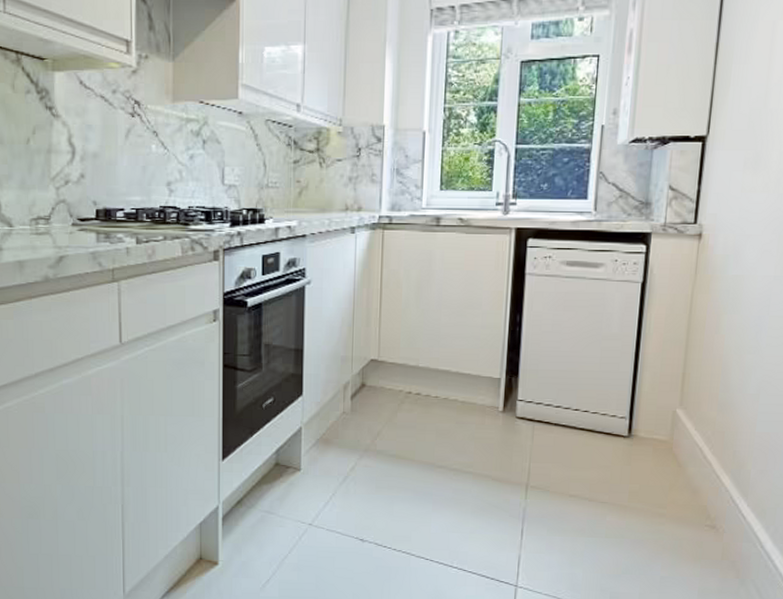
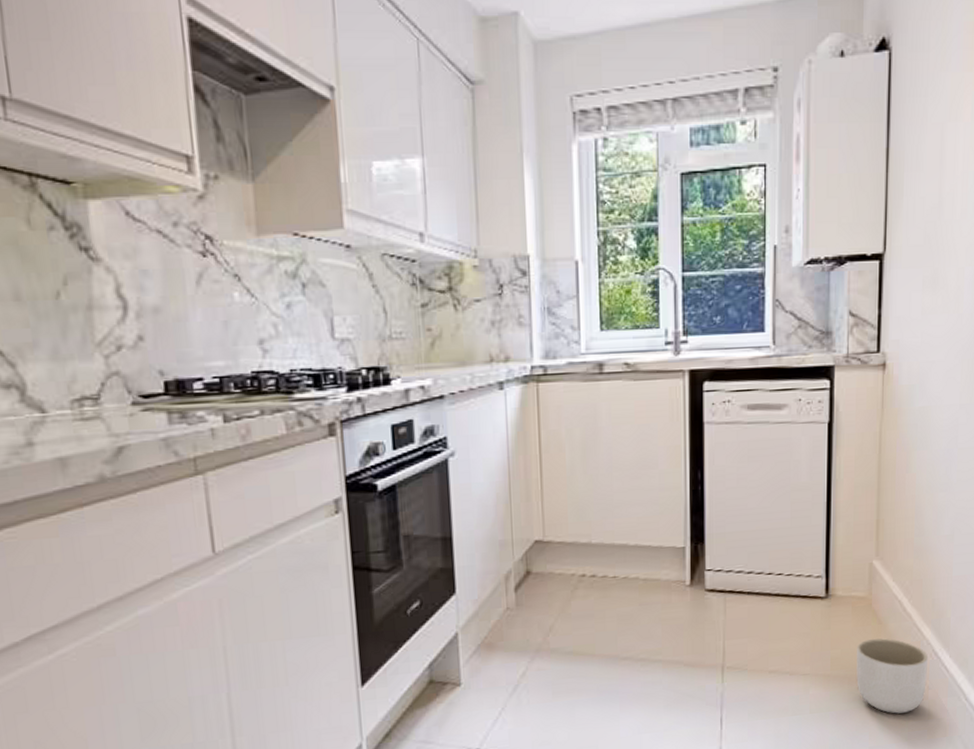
planter: none [652,479,726,551] -> present [856,638,929,714]

